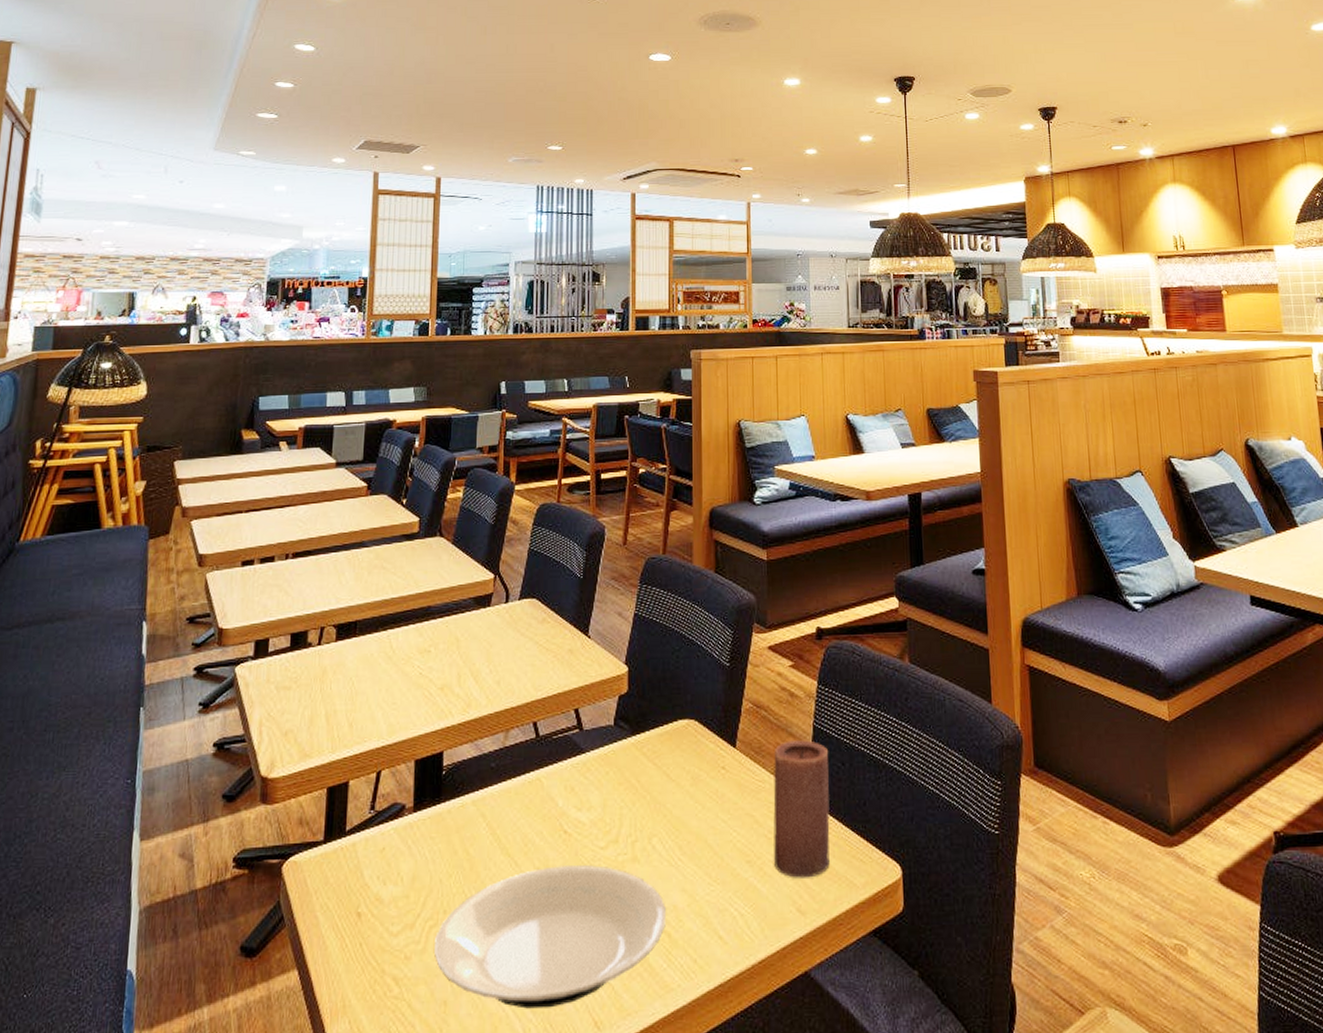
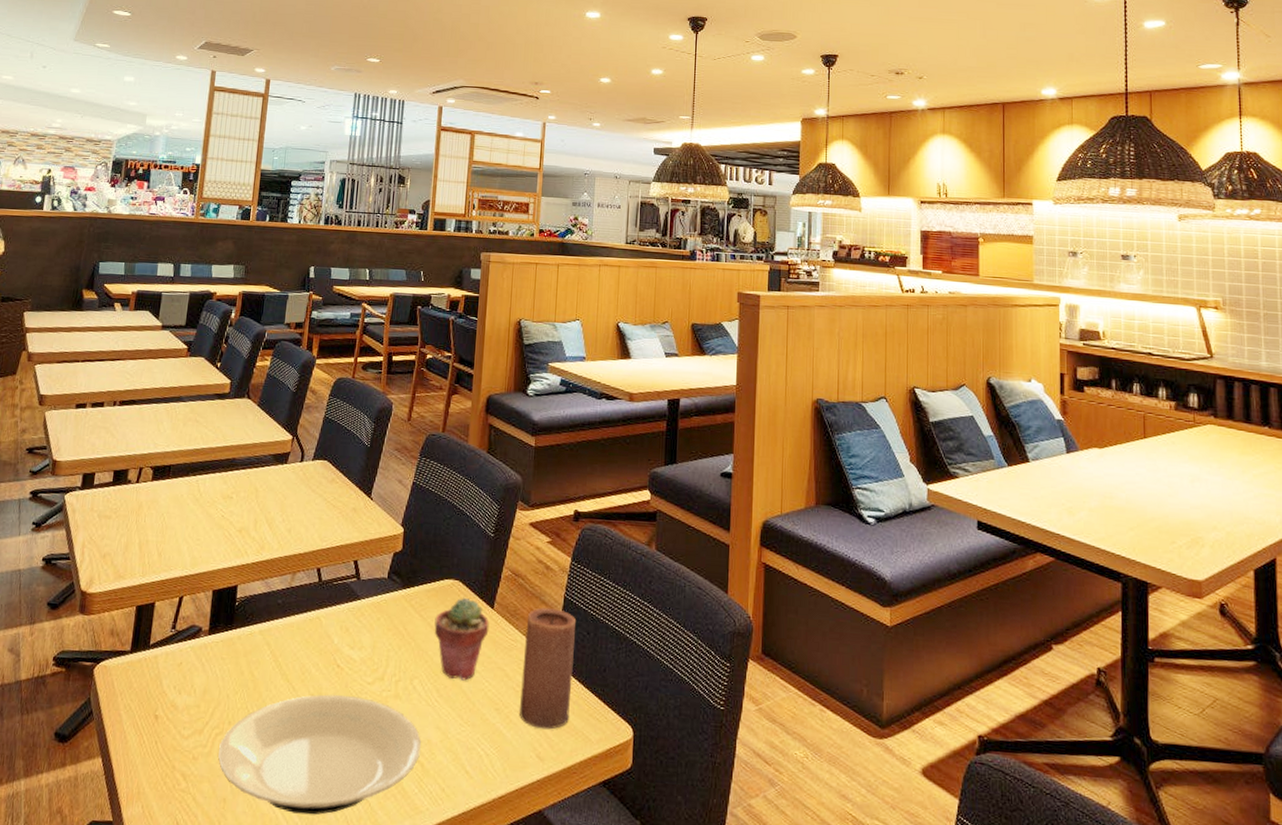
potted succulent: none [671,738,732,833] -> present [434,597,489,681]

